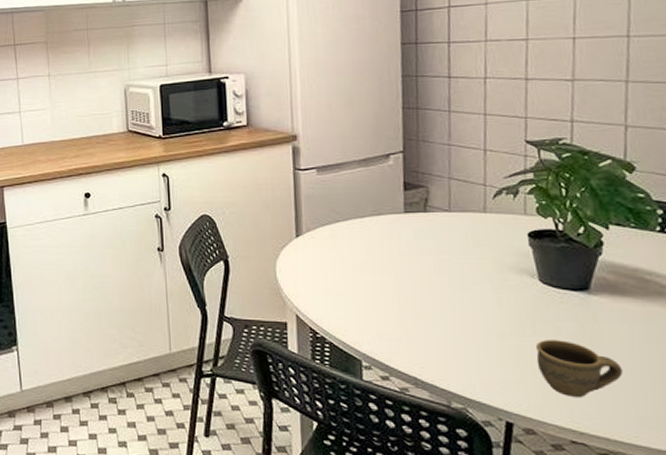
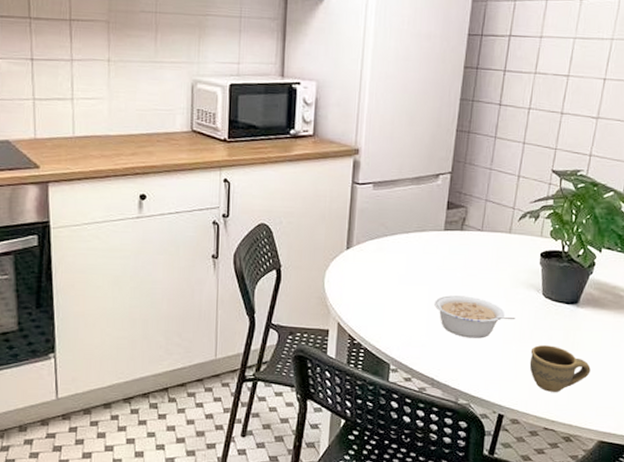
legume: none [404,283,509,332] -> present [434,295,516,339]

